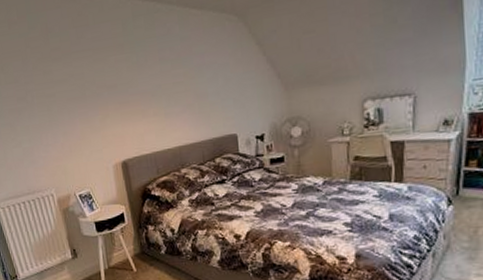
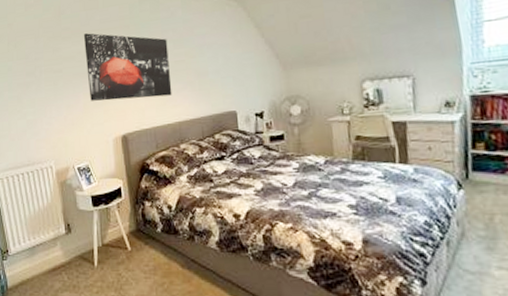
wall art: none [74,53,172,127] -> present [83,33,172,101]

